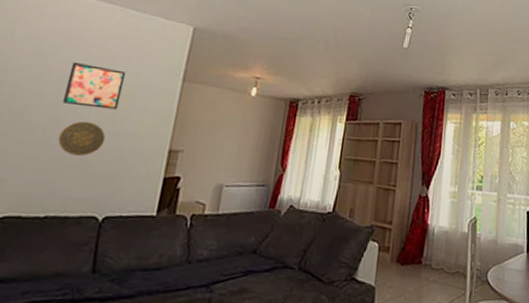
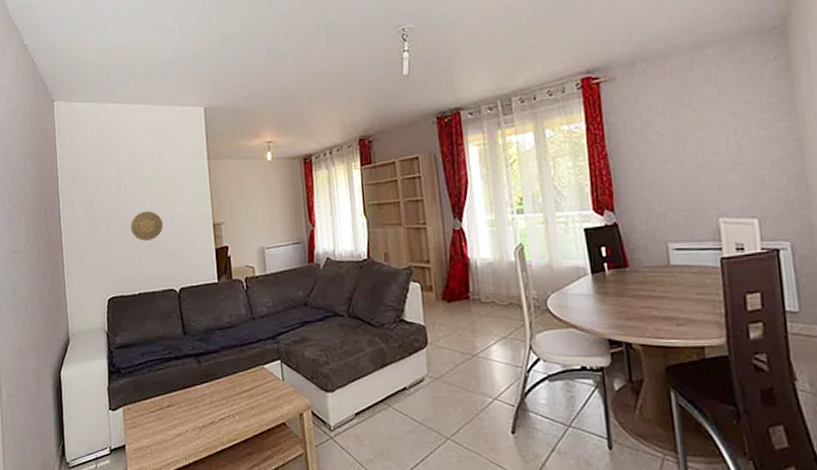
wall art: present [62,61,126,110] -> none [122,161,165,199]

